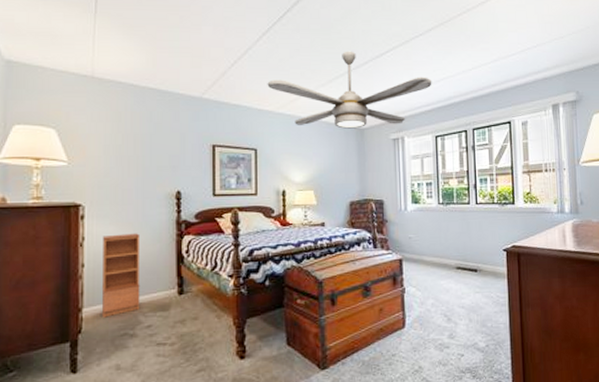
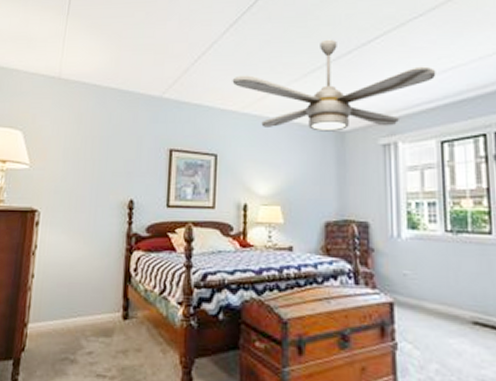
bookcase: present [101,233,141,318] -> none [45,244,90,337]

